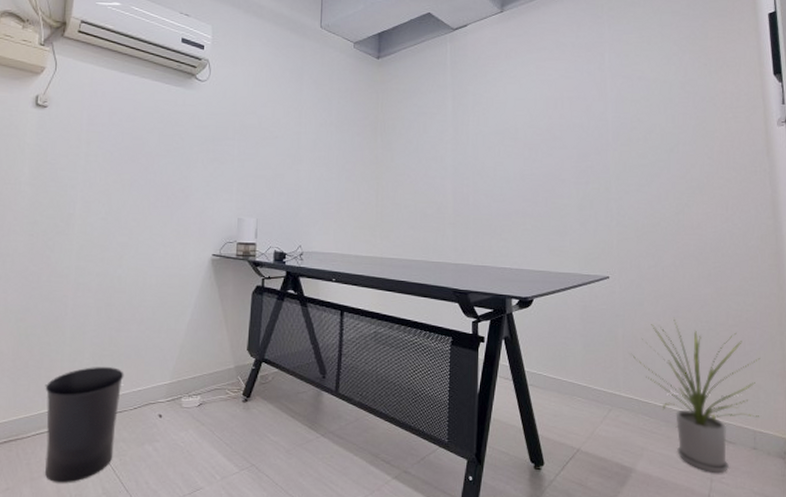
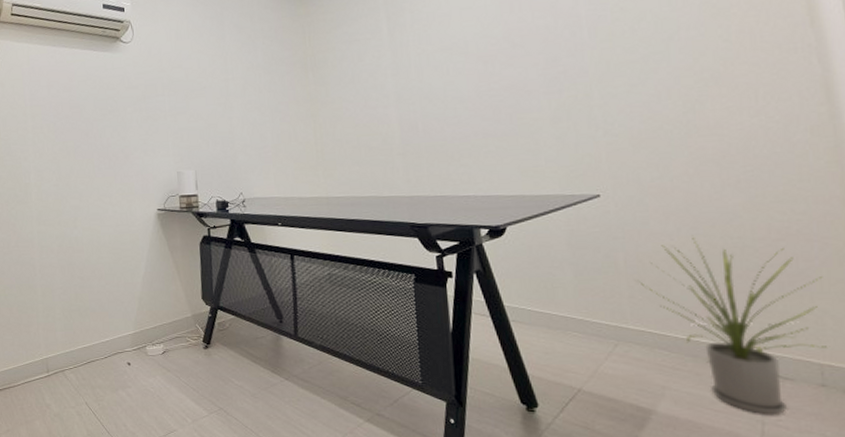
waste bin: present [45,367,124,482] -> none [26,321,92,425]

